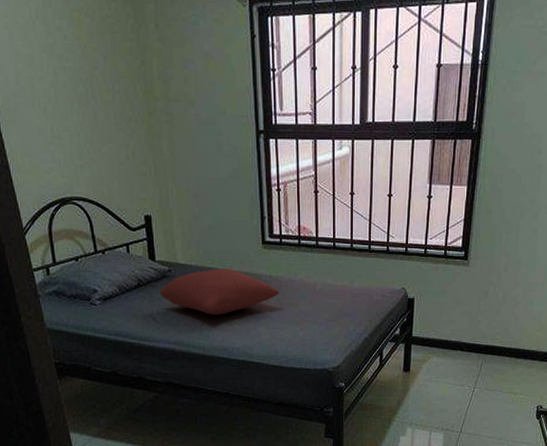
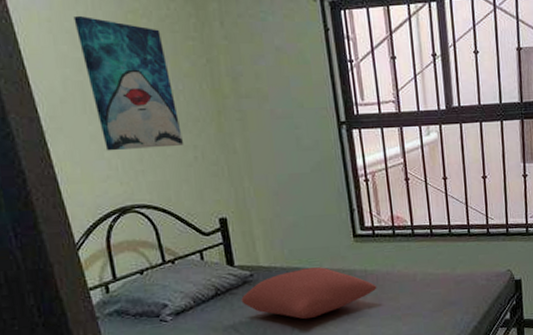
wall art: none [26,12,118,145] -> present [73,15,184,151]

